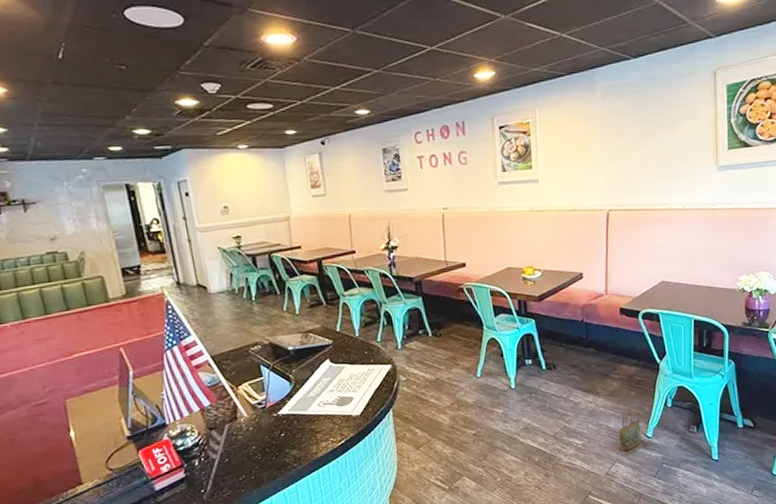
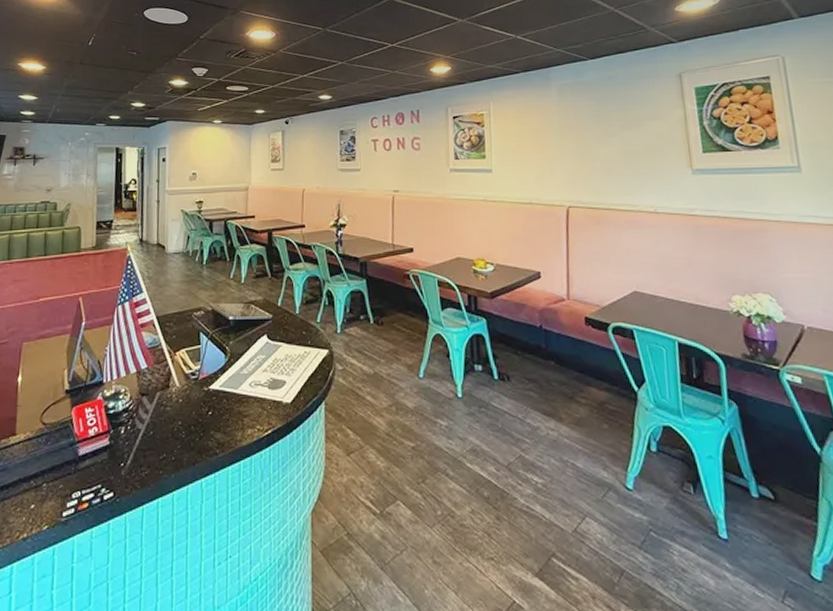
handbag: present [617,408,654,455] -> none [587,445,637,509]

